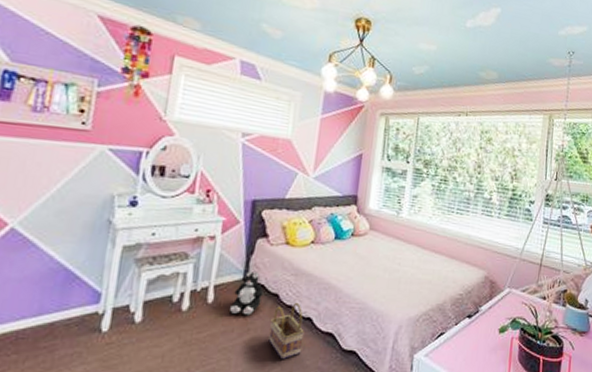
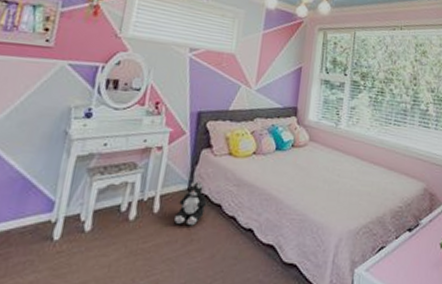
basket: present [268,302,304,360] -> none [211,213,246,272]

